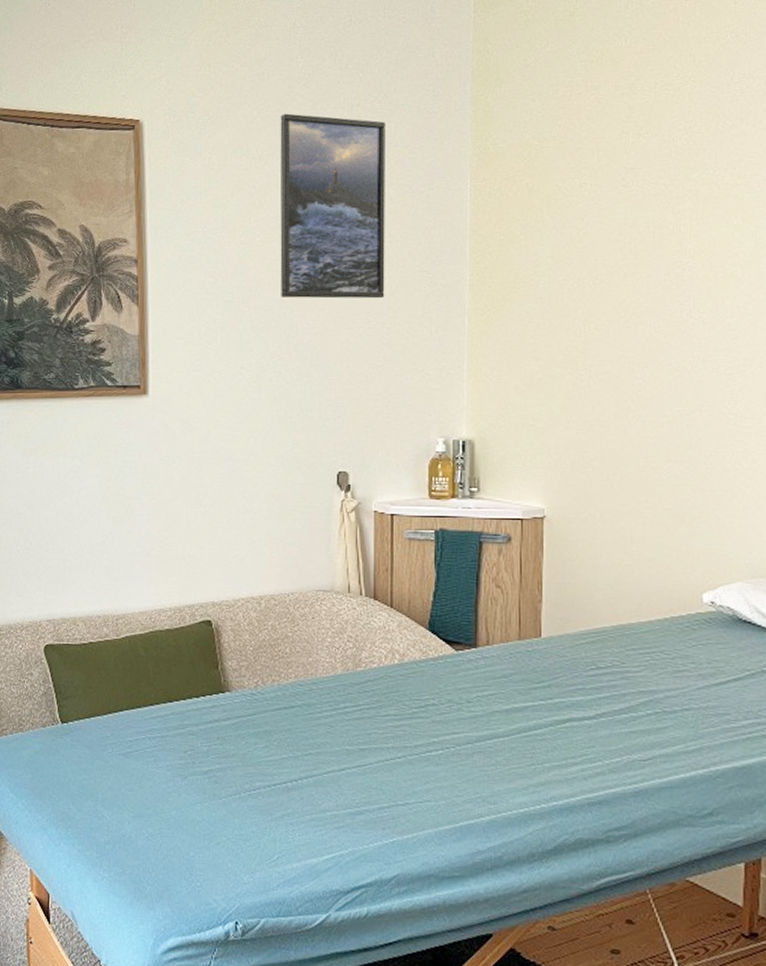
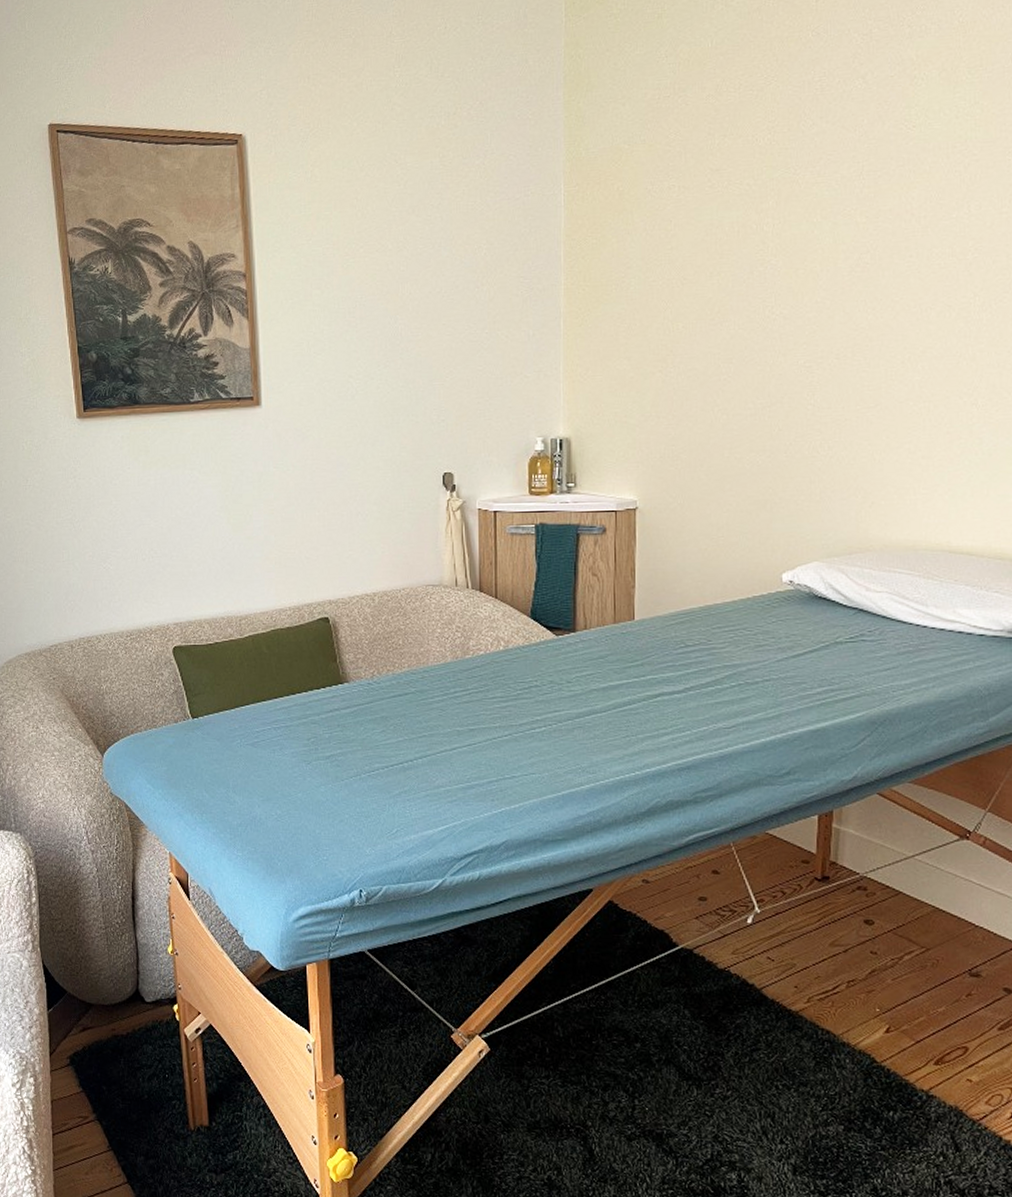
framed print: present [280,113,385,299] -> none [379,124,484,307]

